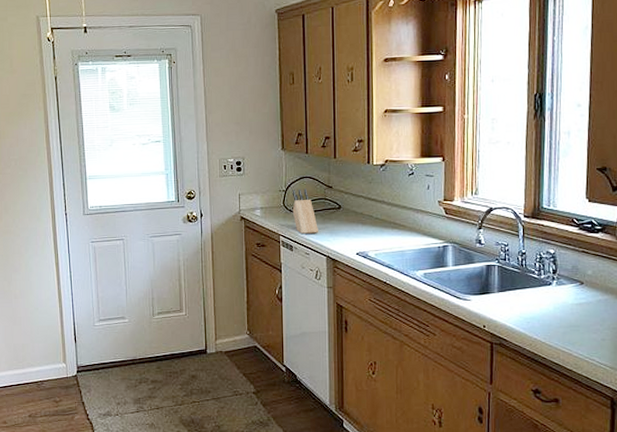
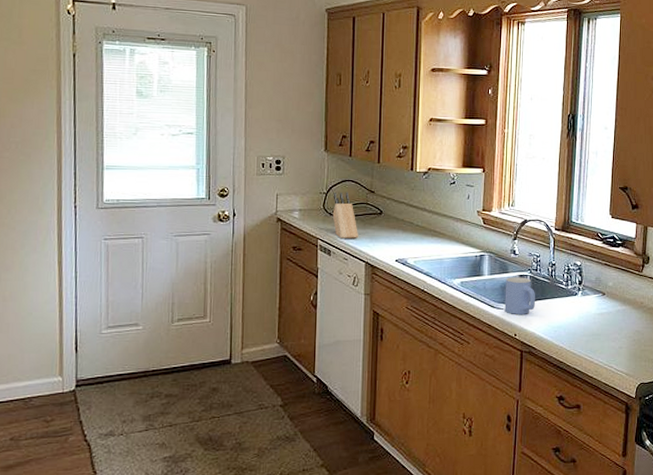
mug: none [471,267,506,305] -> present [504,277,536,314]

